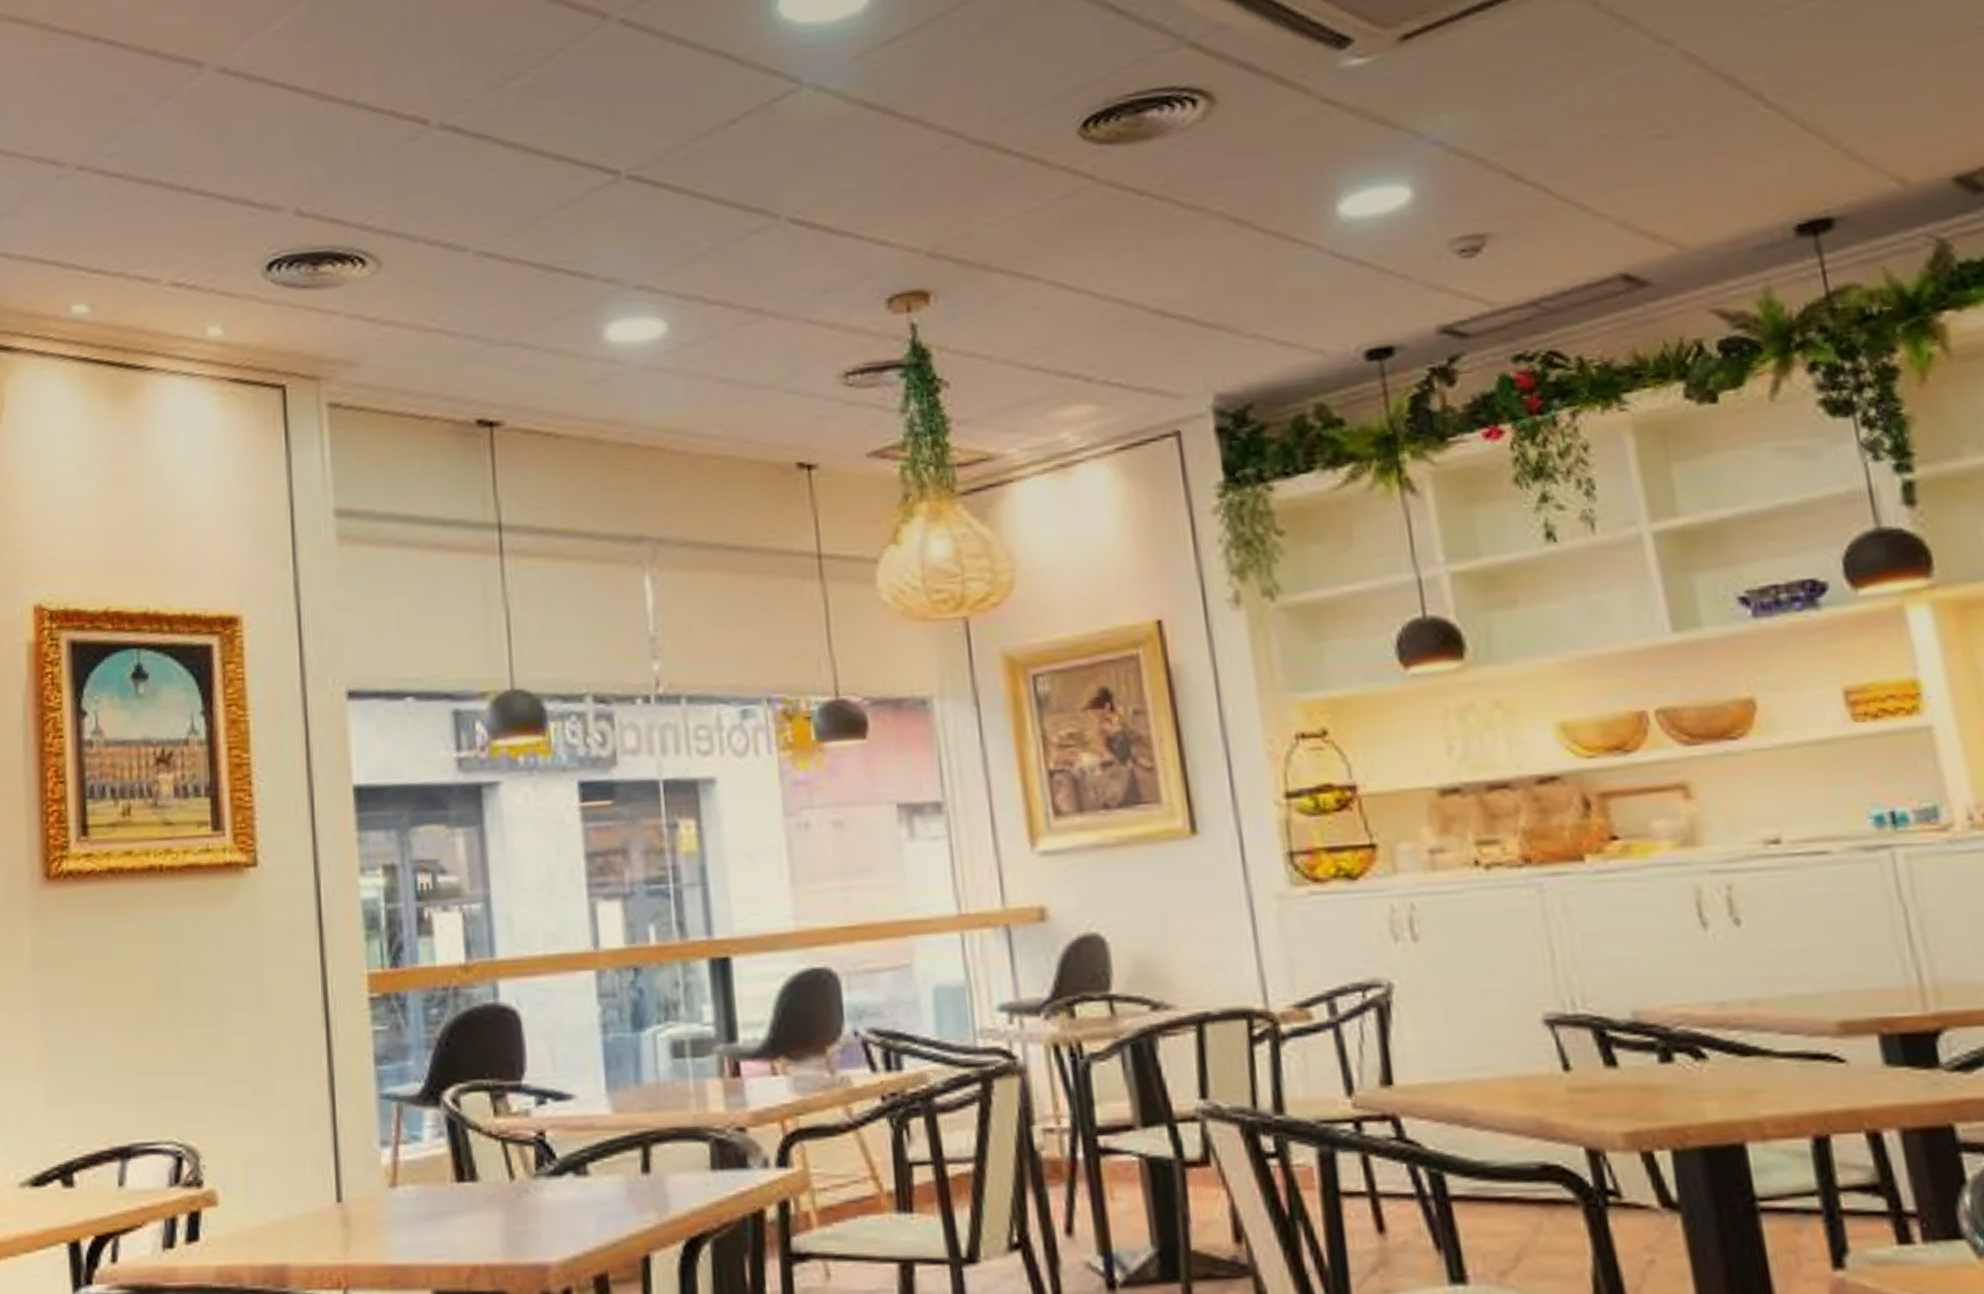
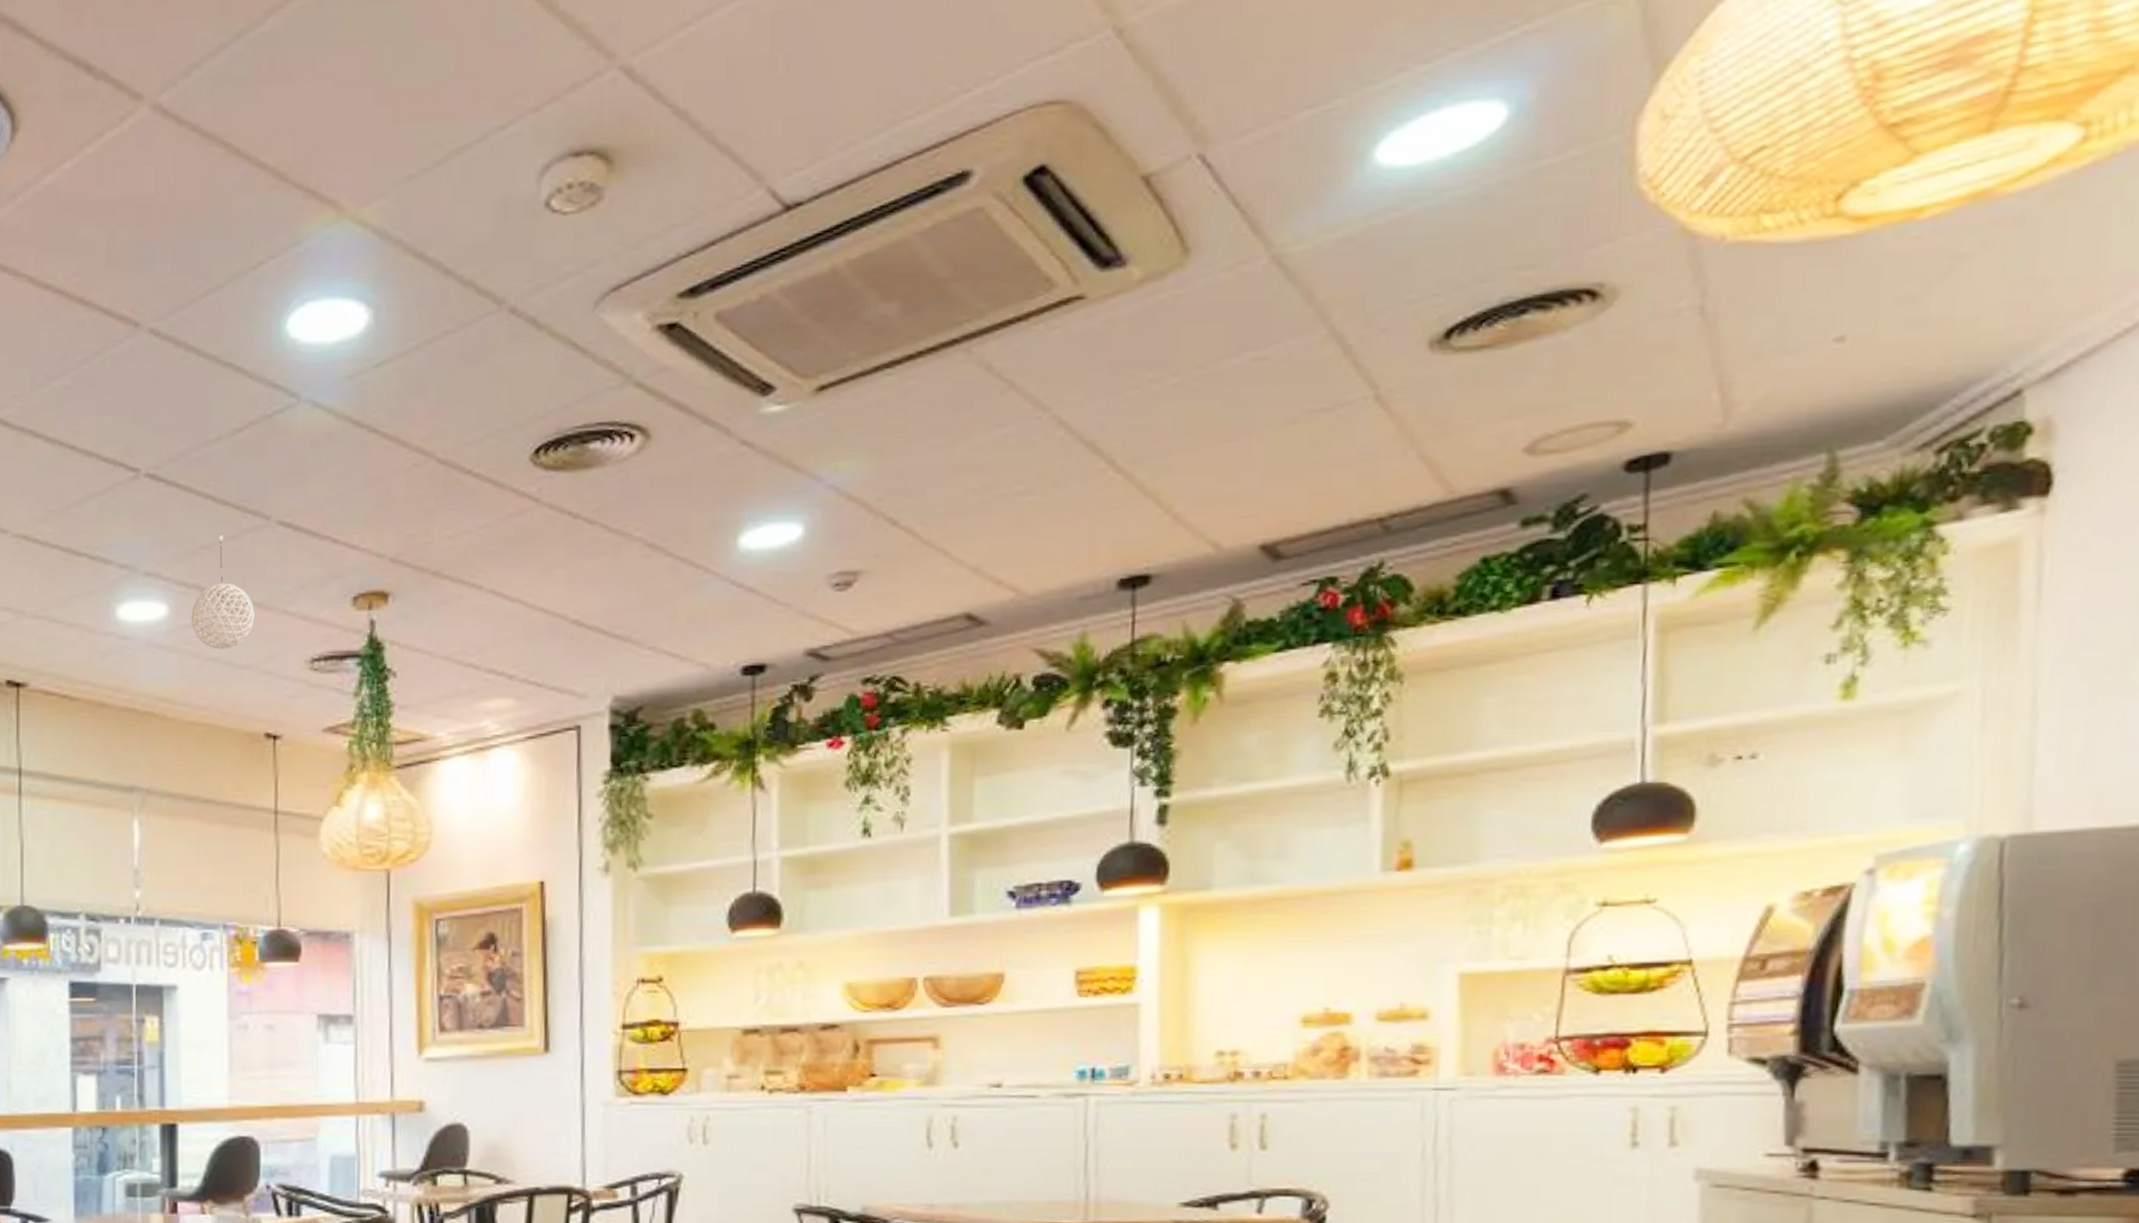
pendant light: none [694,238,771,369] -> present [191,535,255,650]

